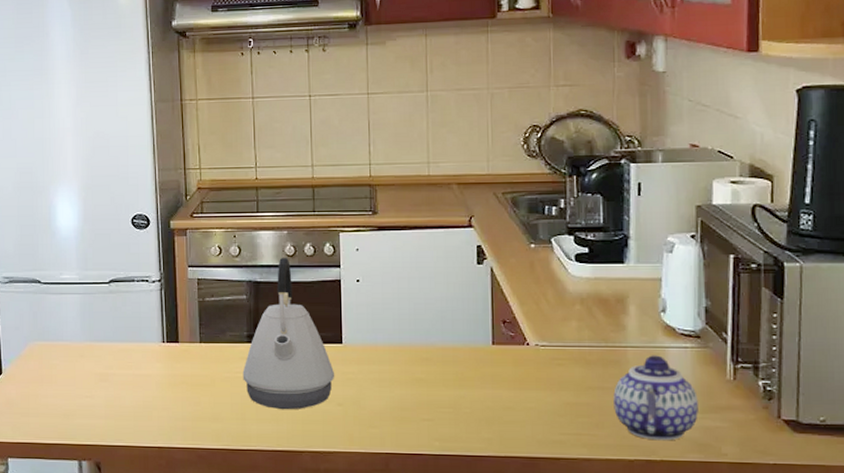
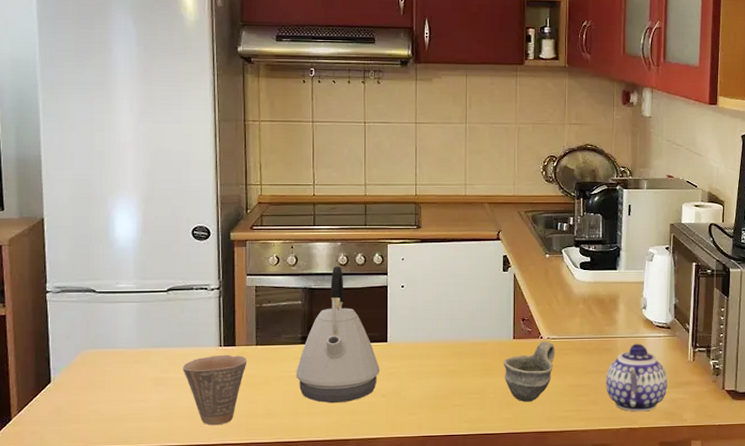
cup: none [126,351,191,427] -> present [183,354,247,426]
cup: none [480,348,546,421] -> present [503,341,555,402]

